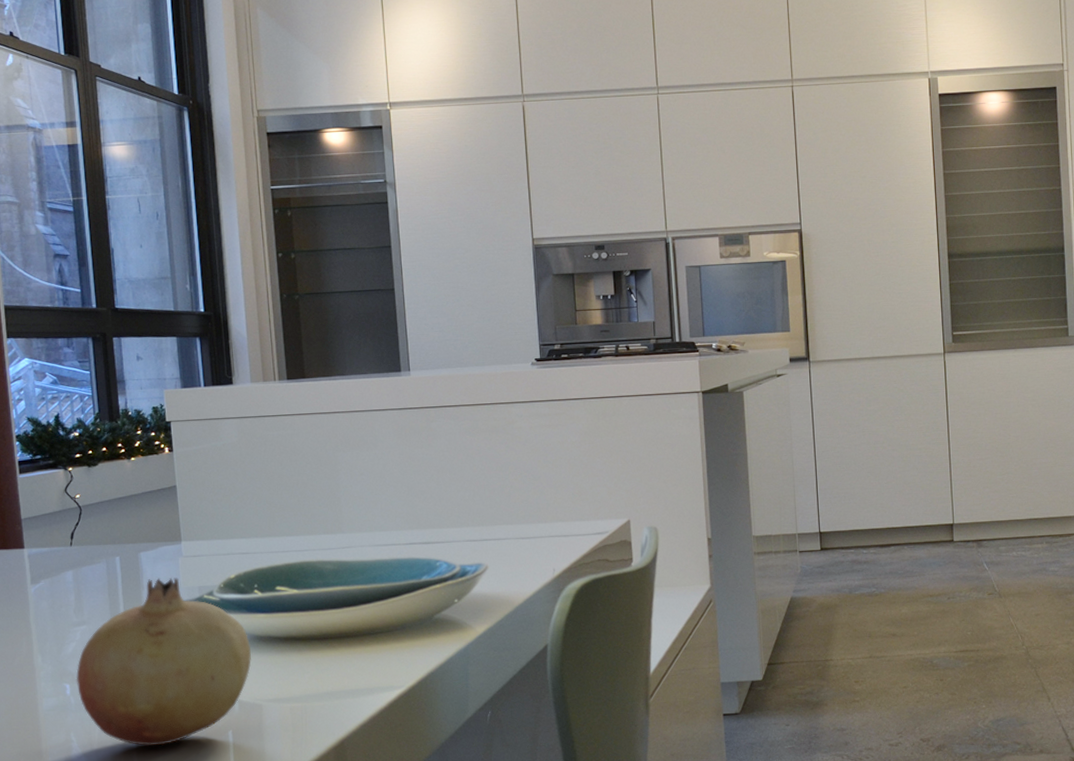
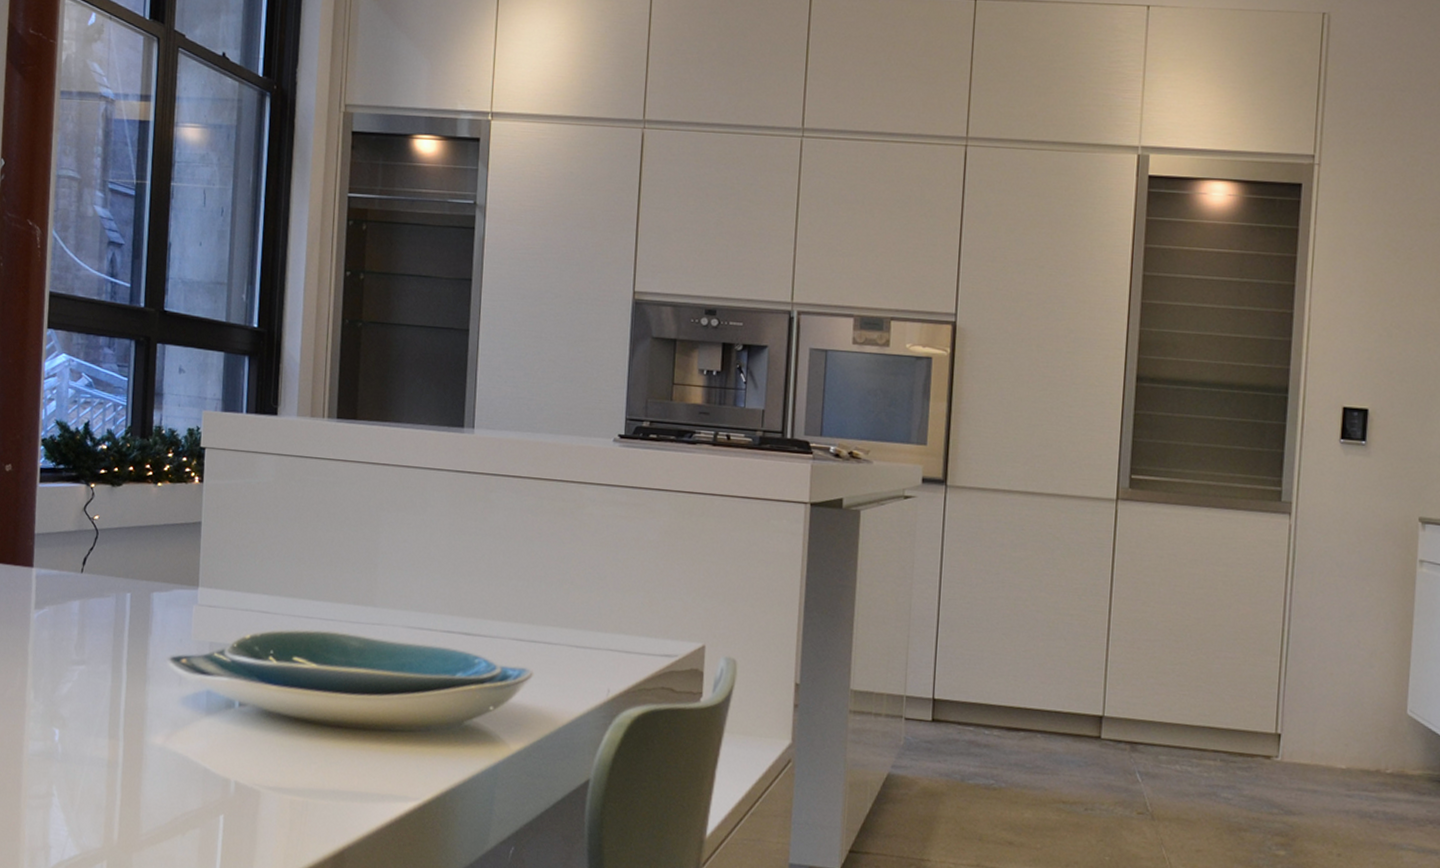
fruit: present [75,577,251,747] -> none [66,624,257,819]

